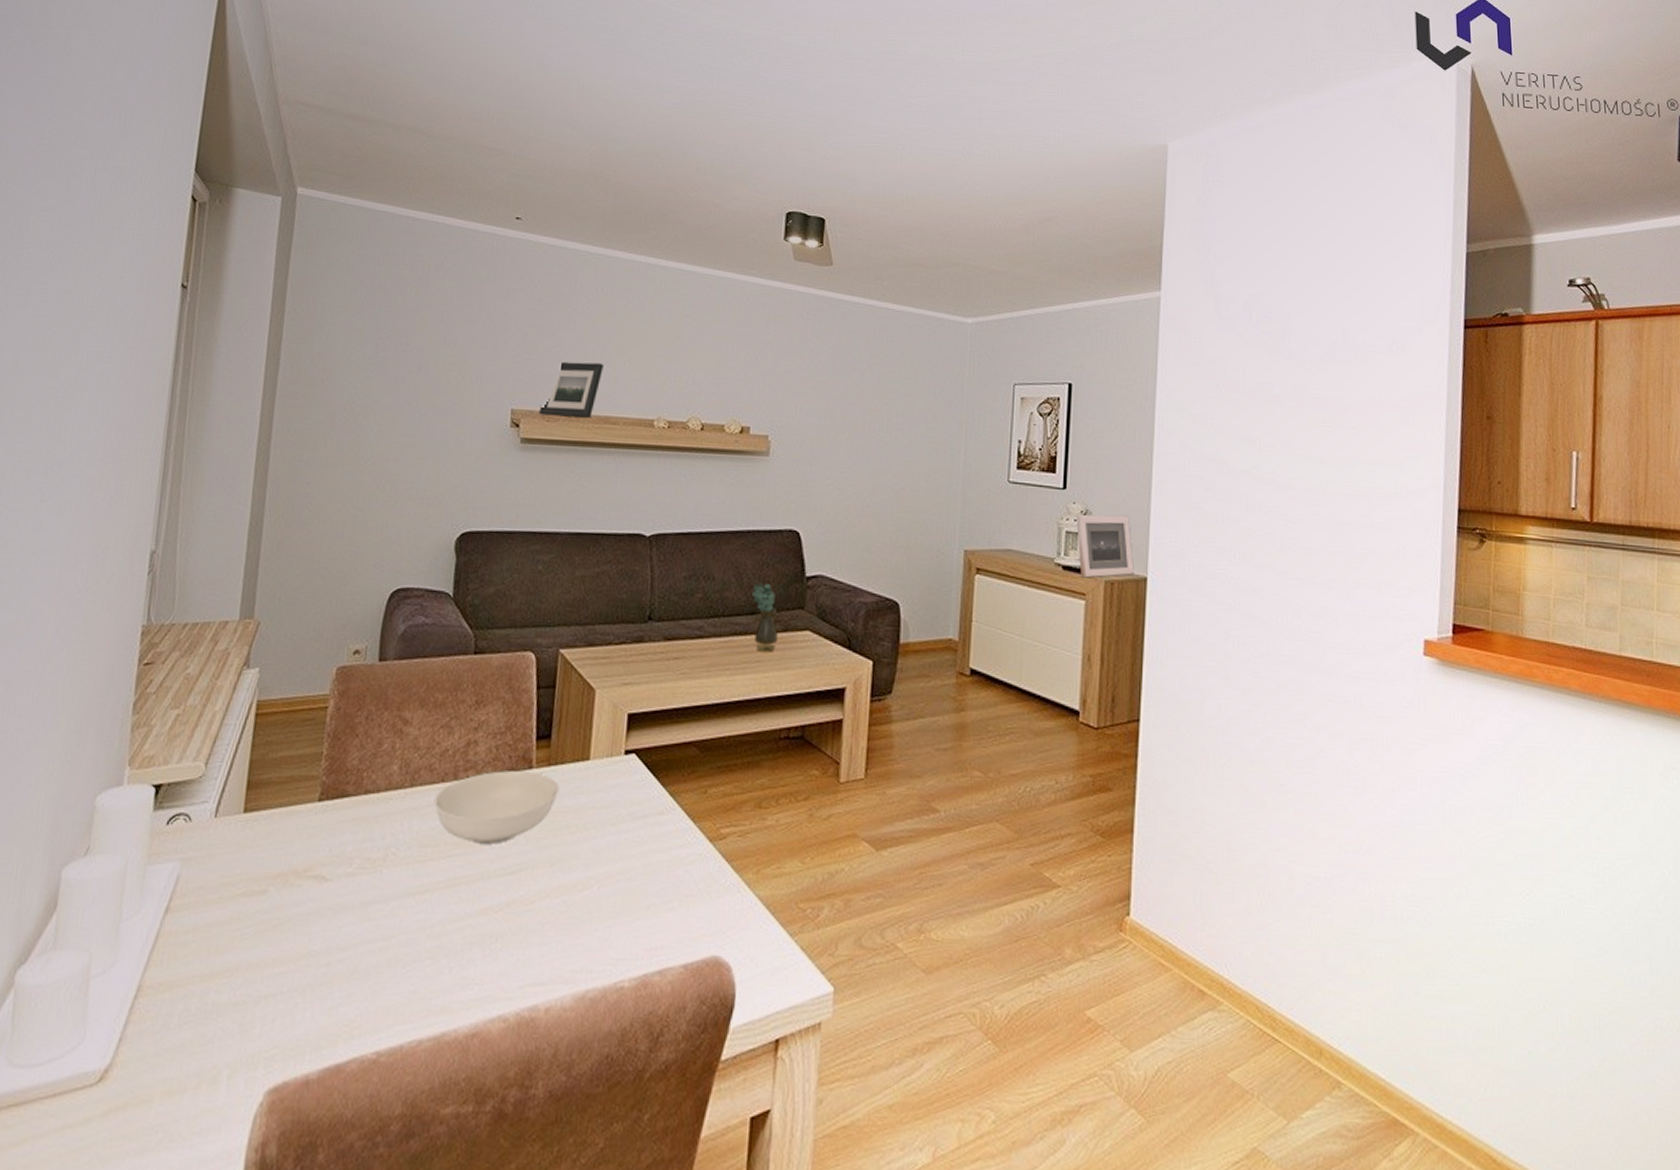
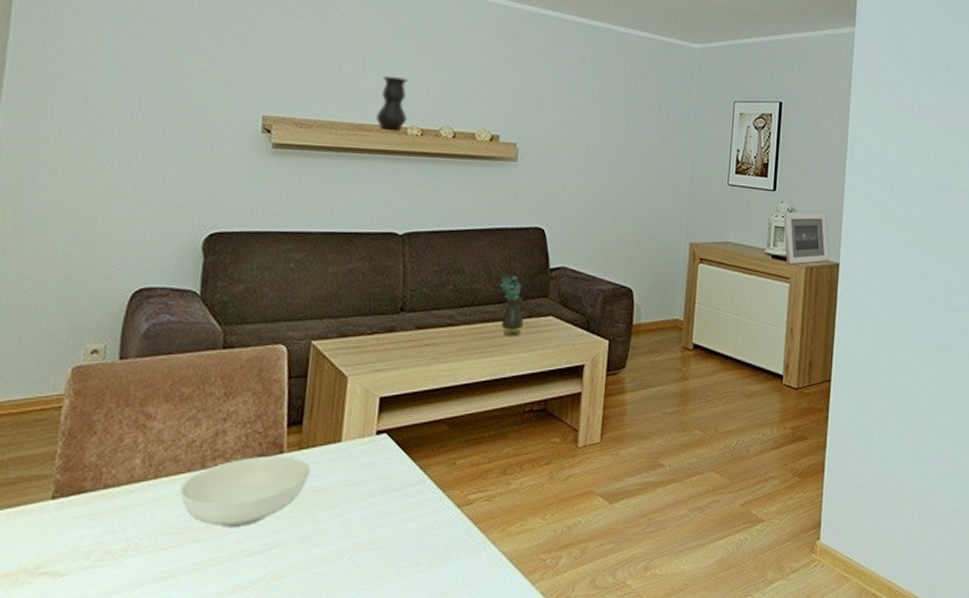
picture frame: present [539,362,604,418] -> none [291,72,358,125]
vase: none [622,365,654,423] -> present [376,76,408,130]

